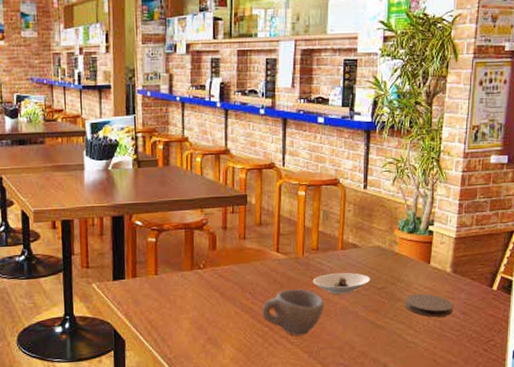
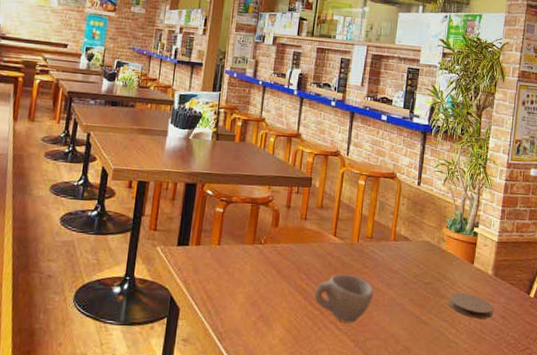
saucer: present [312,273,371,295] -> none [365,263,419,286]

